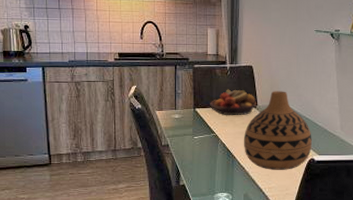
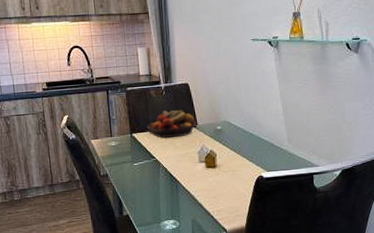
vase: present [243,91,312,170] -> none [185,107,259,192]

